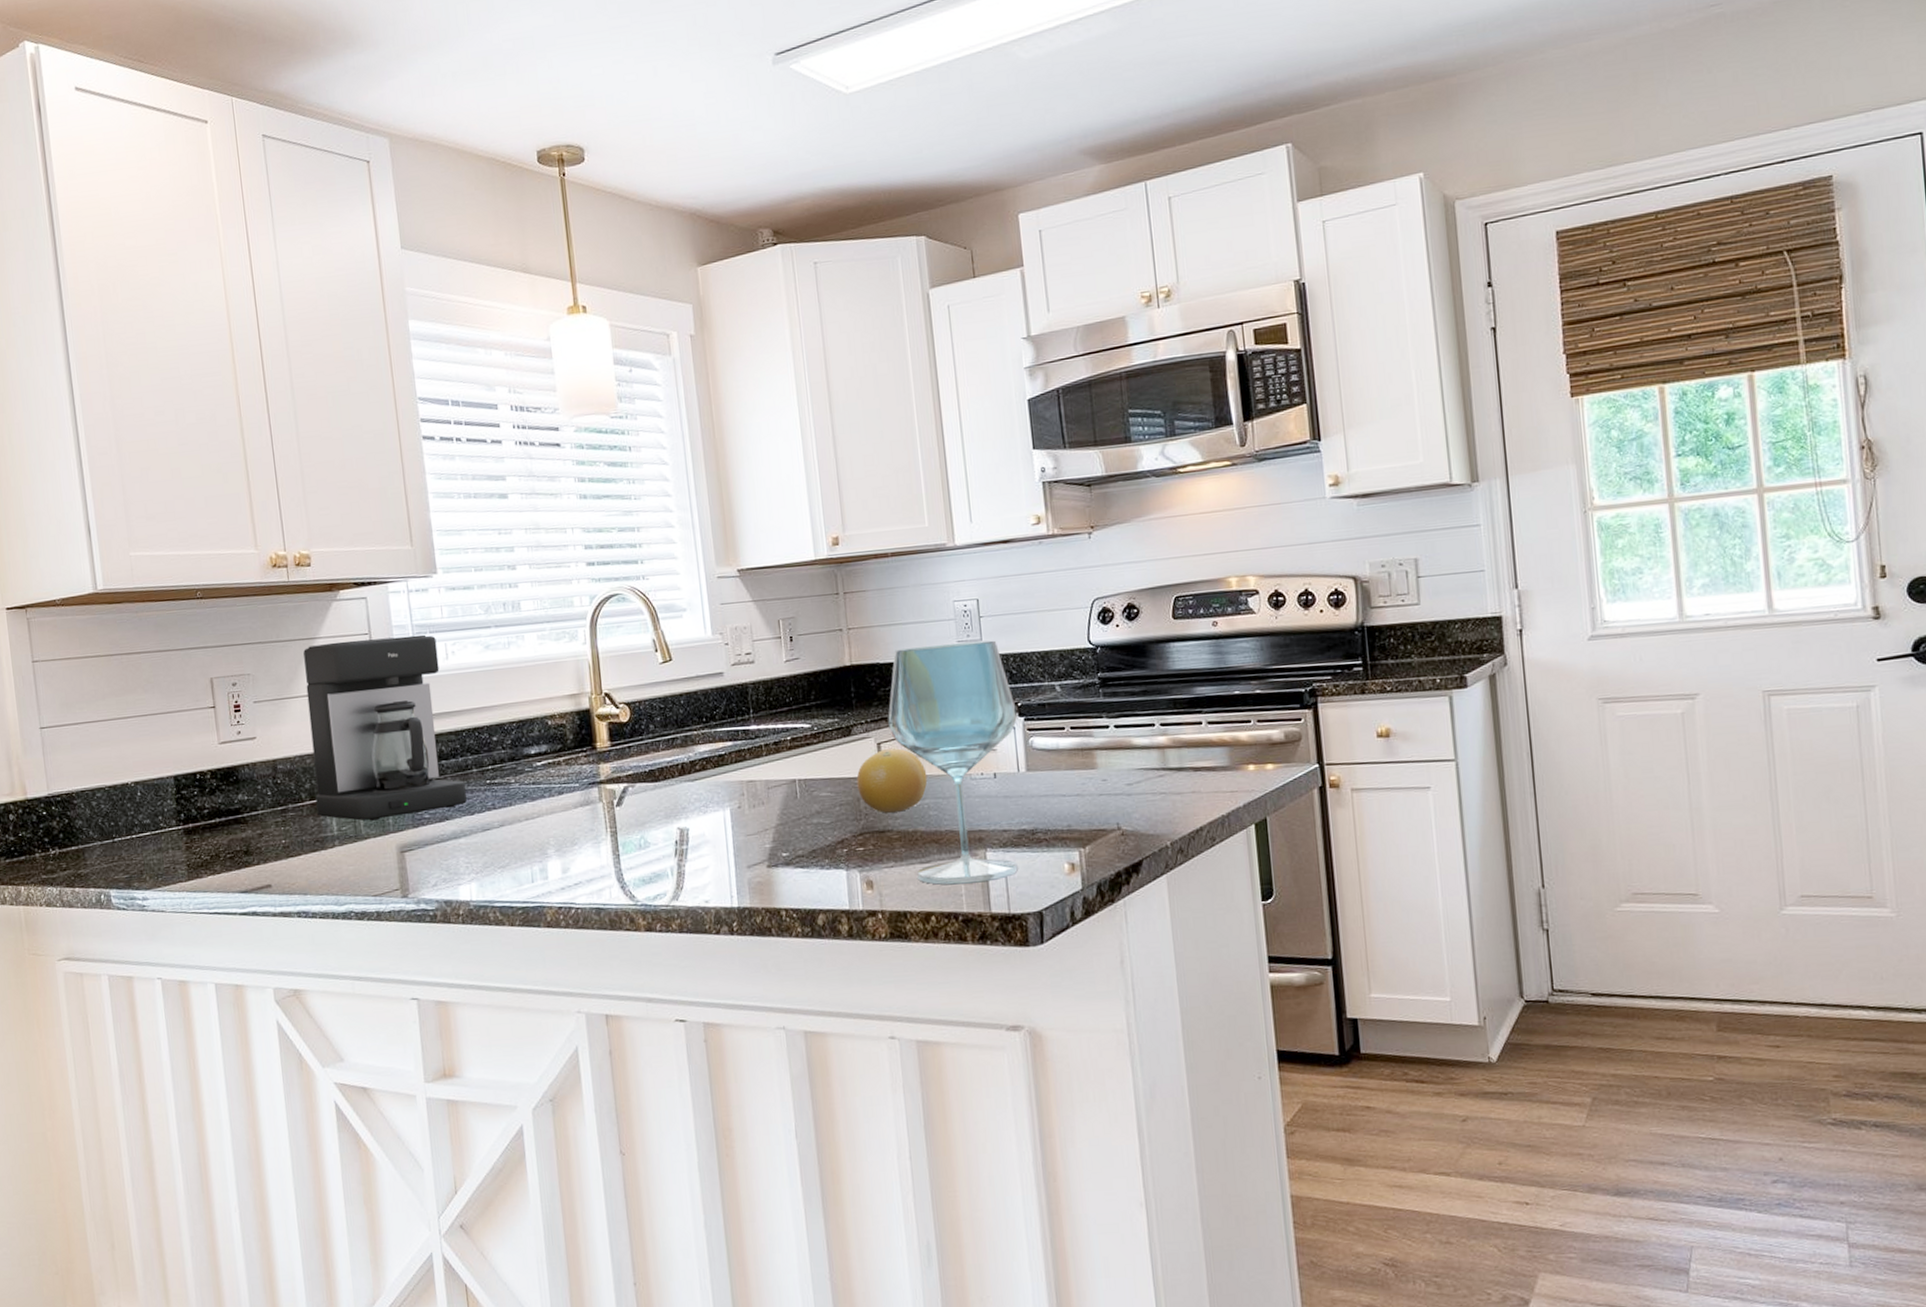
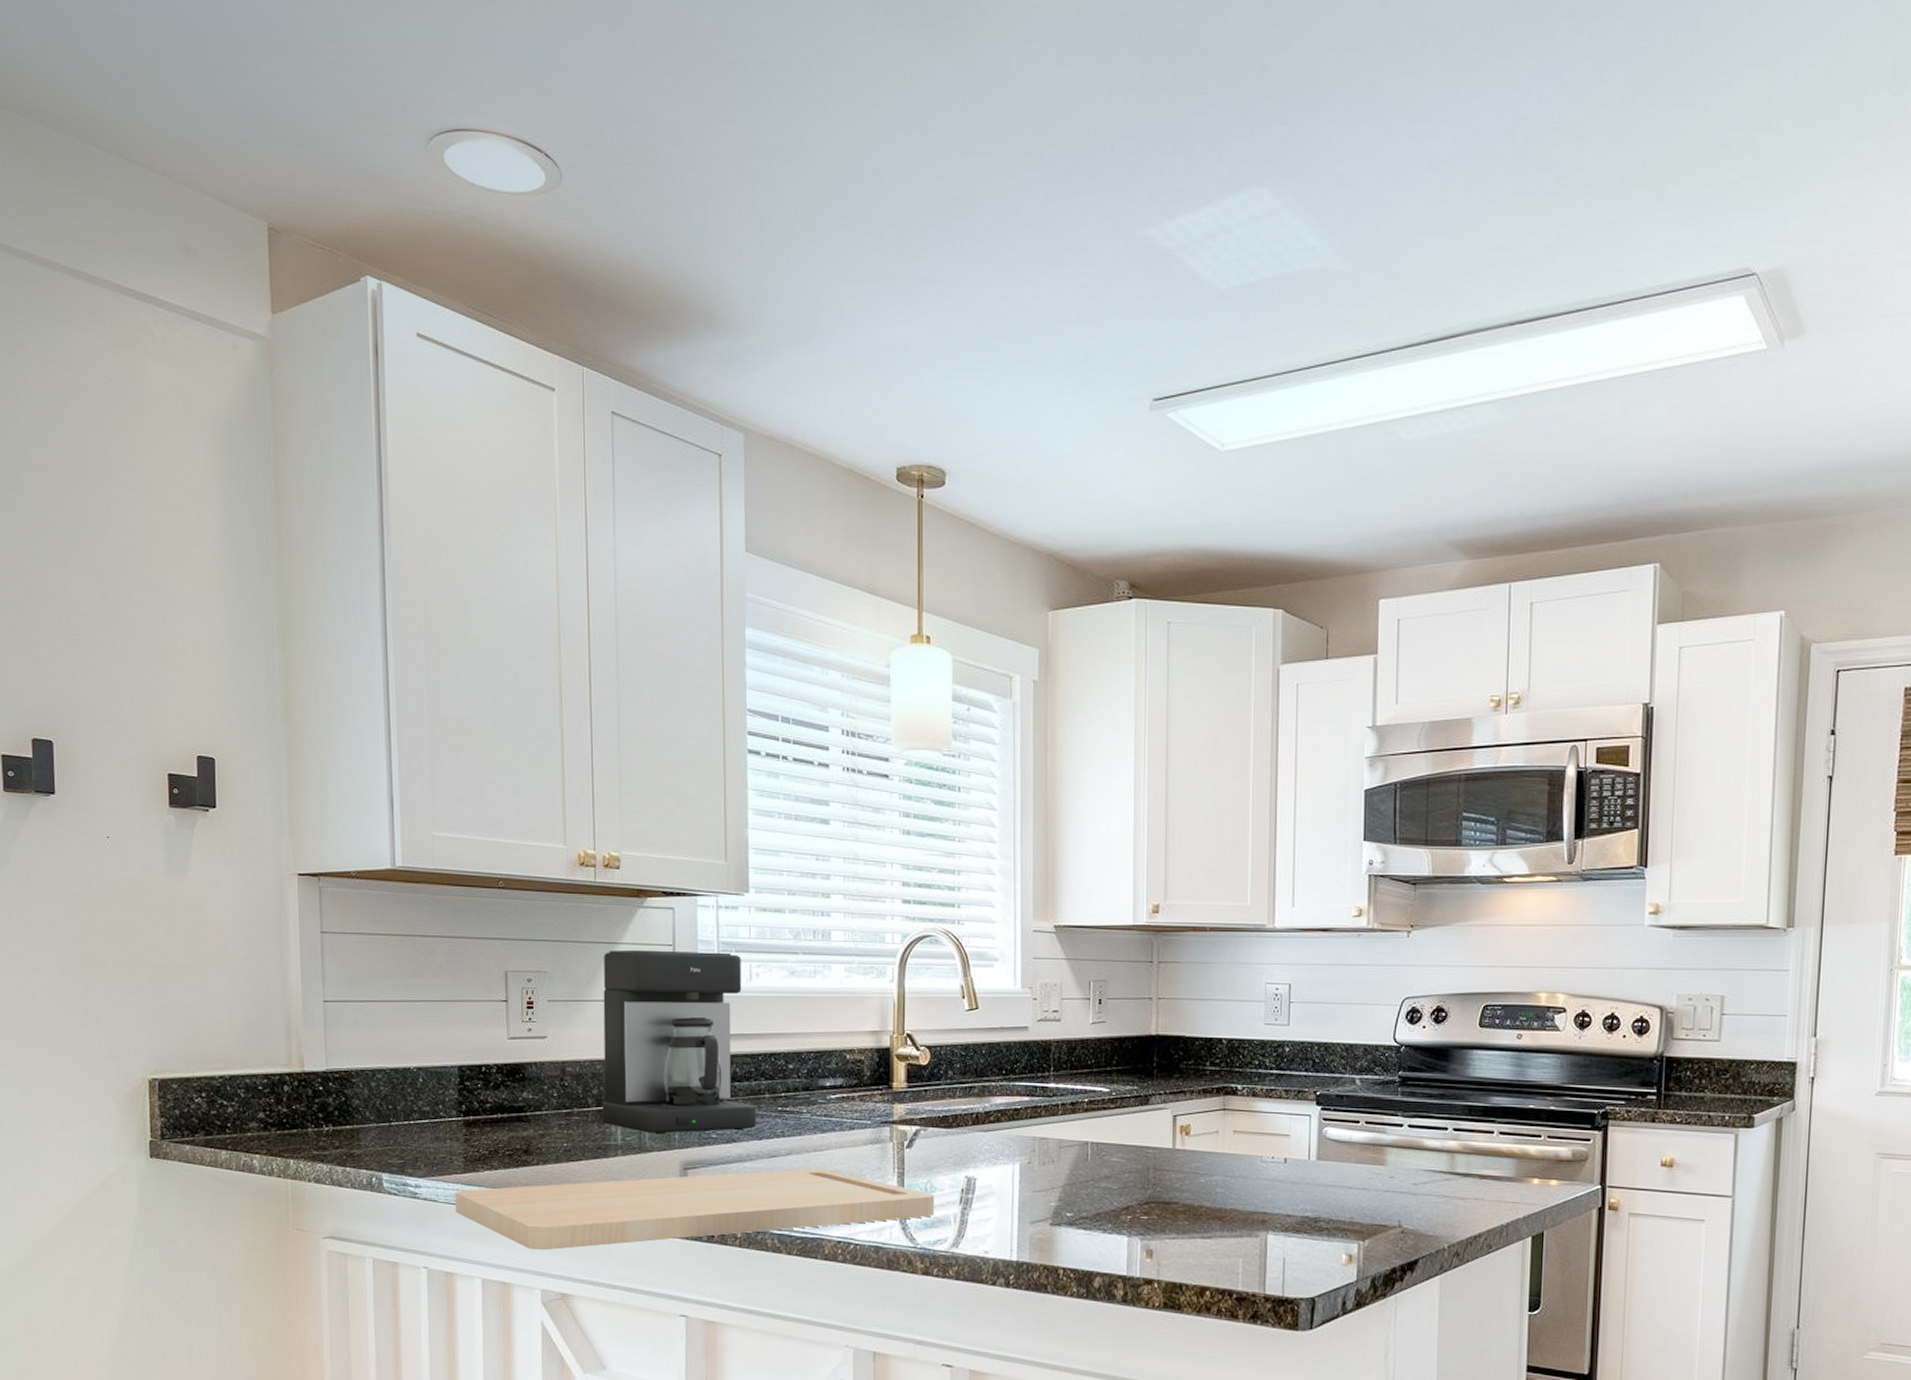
cutting board: none [182,836,652,949] -> present [455,1168,935,1251]
fruit: present [856,748,928,813] -> none [1149,1122,1219,1186]
wine glass: present [887,640,1018,885] -> none [1187,1025,1315,1264]

